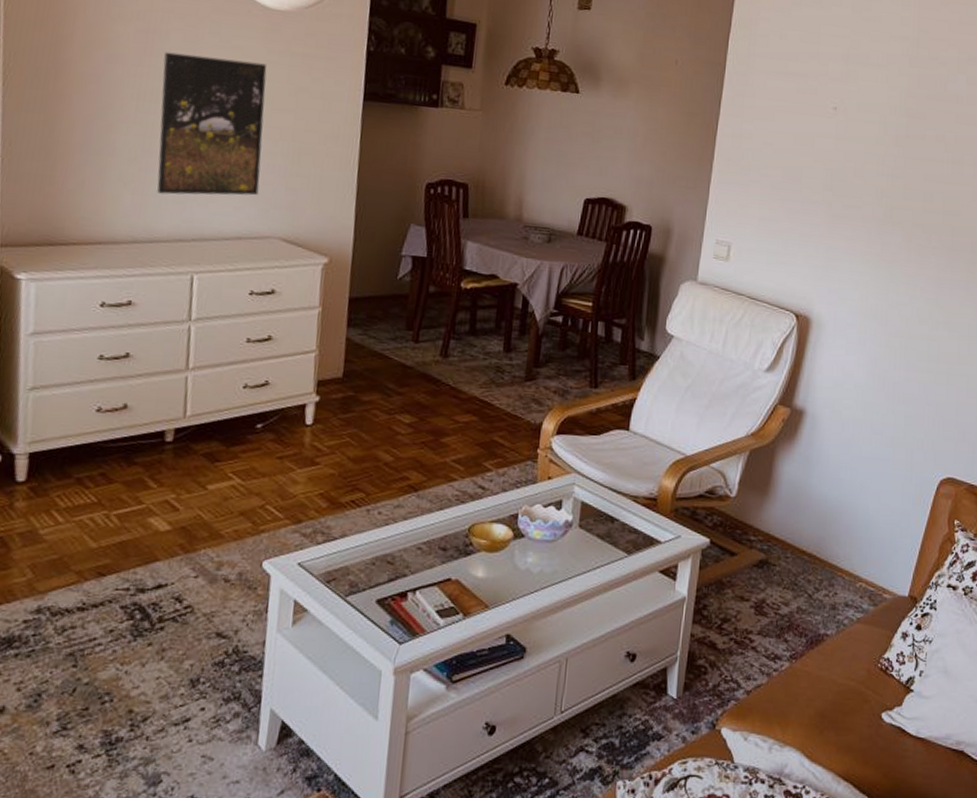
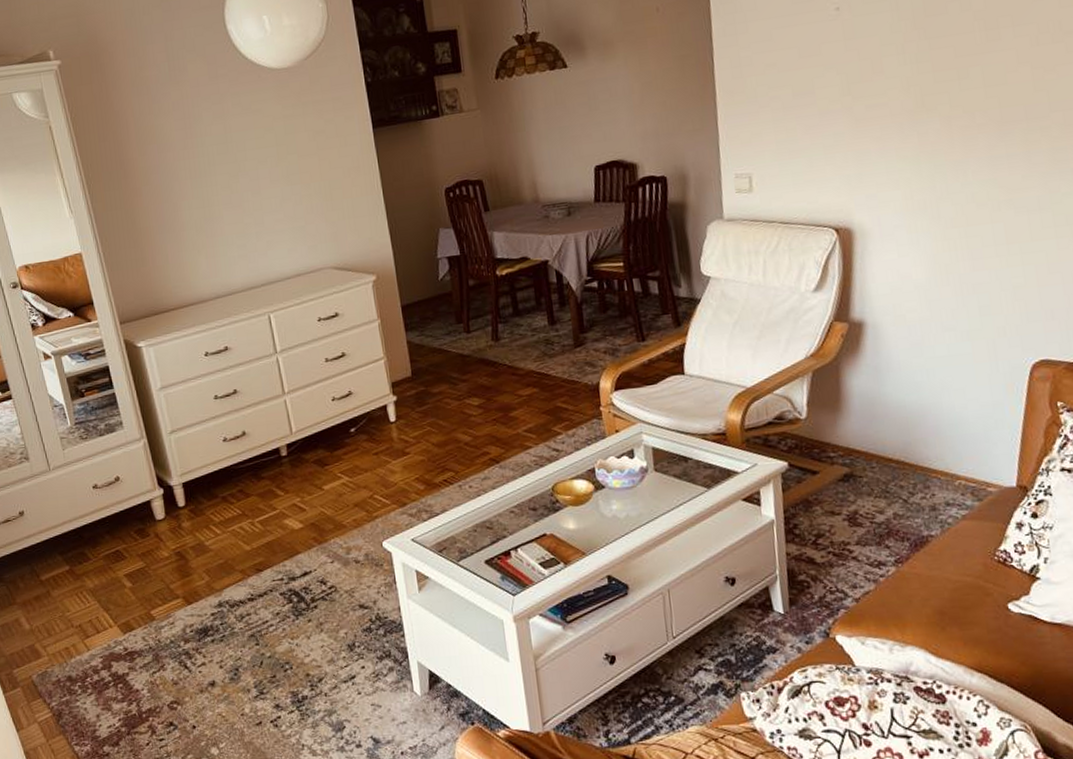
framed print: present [157,52,267,196] -> none [202,119,305,253]

